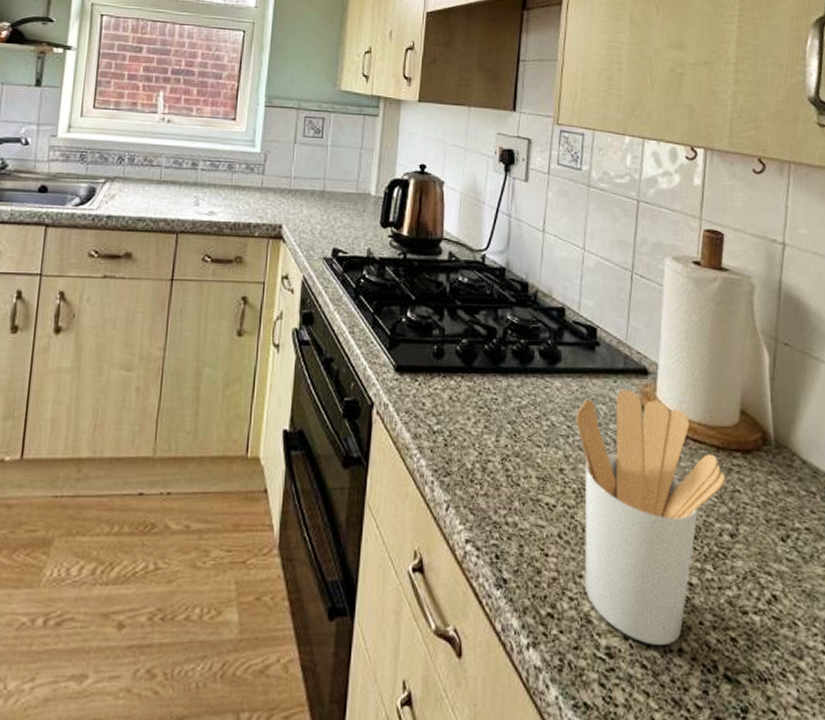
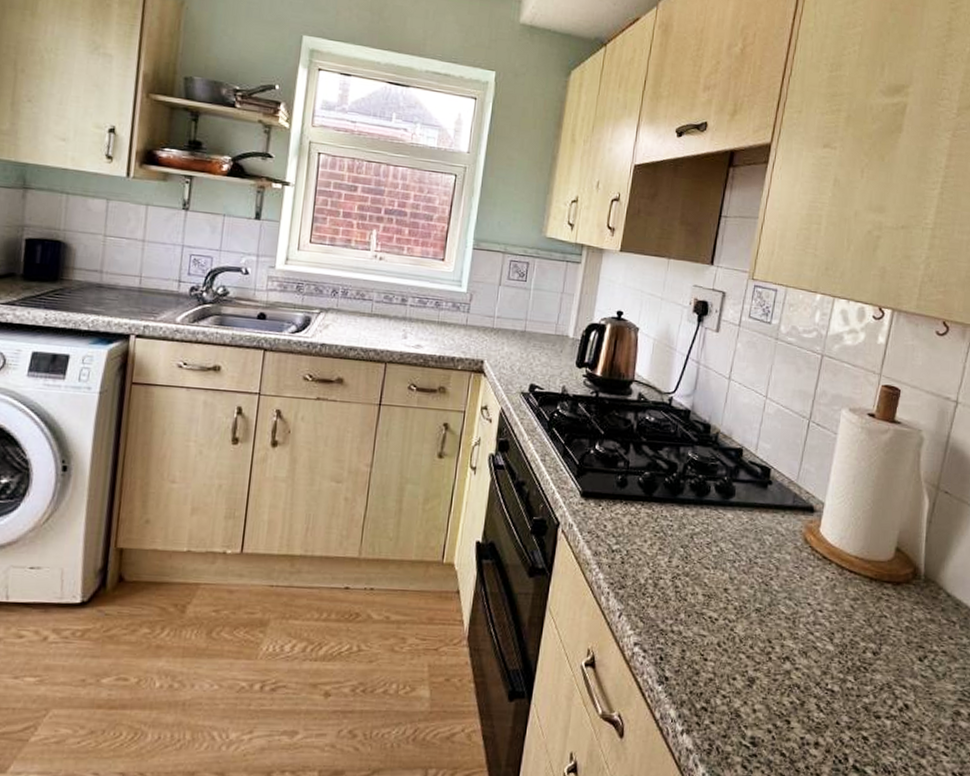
utensil holder: present [576,389,726,645] -> none [737,524,875,739]

